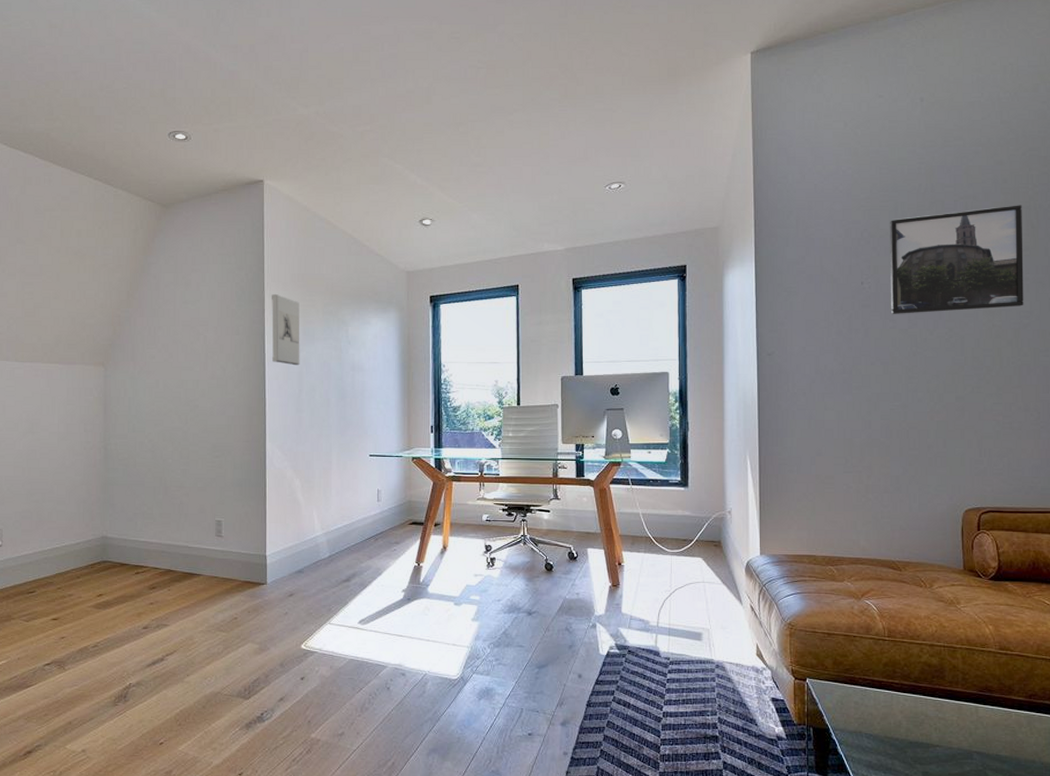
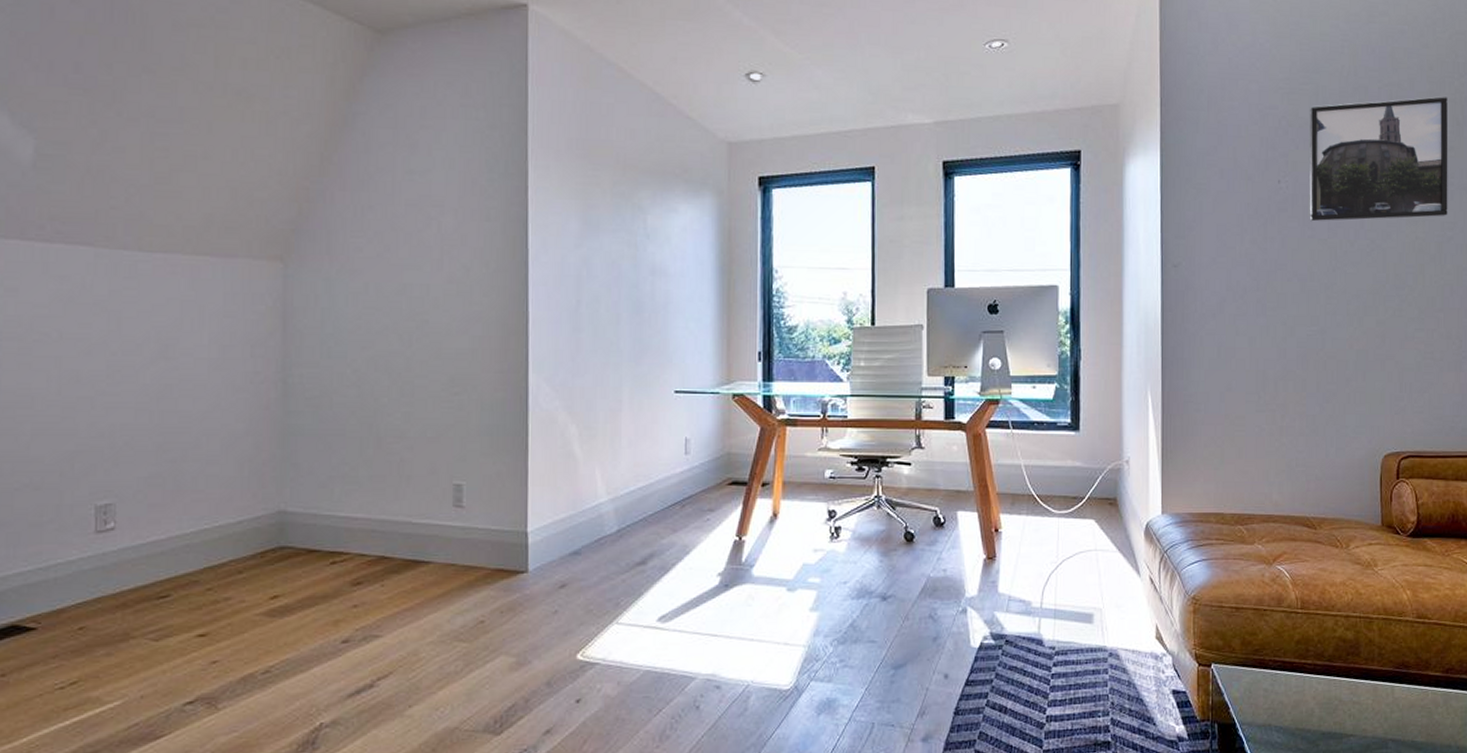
wall sculpture: present [271,294,300,366] -> none [537,166,579,267]

